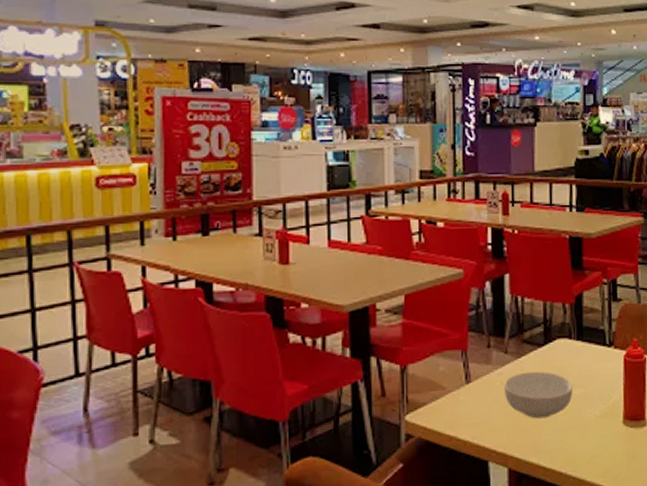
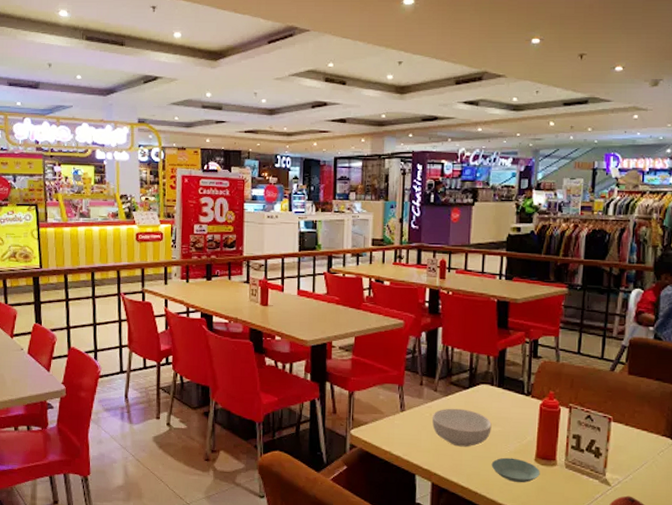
saucer: none [575,423,630,453] -> present [491,457,540,483]

